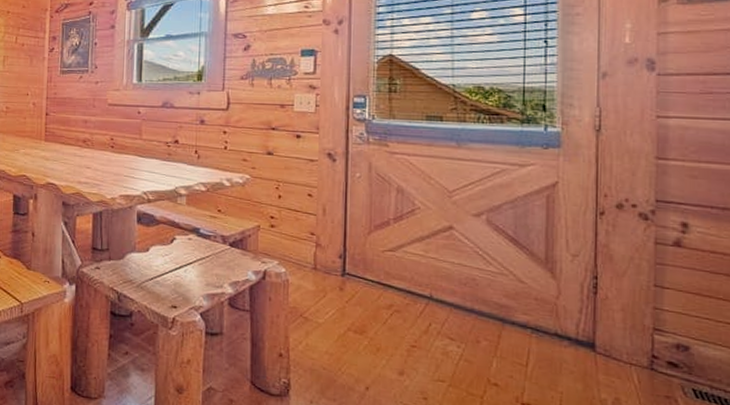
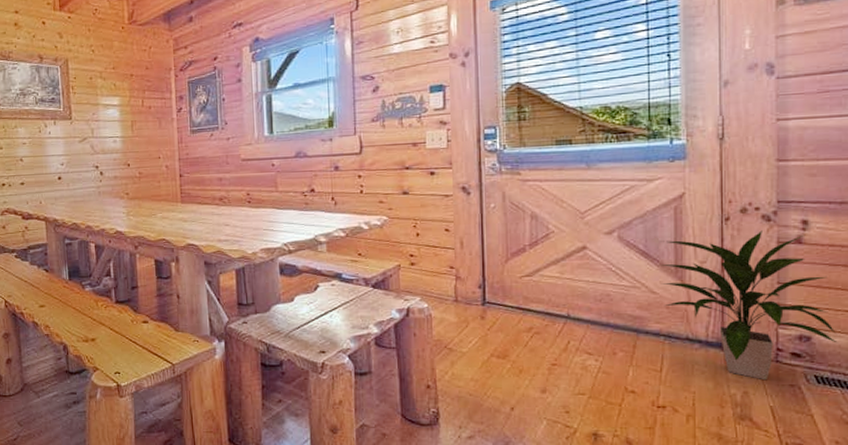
indoor plant: none [530,229,720,387] -> present [660,230,839,379]

